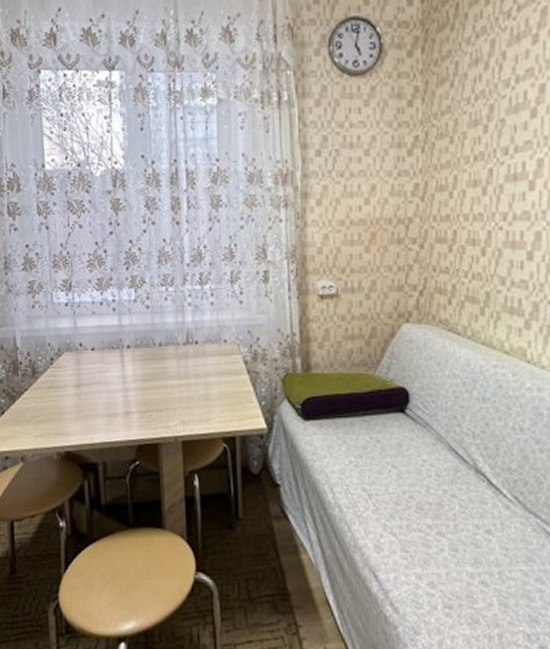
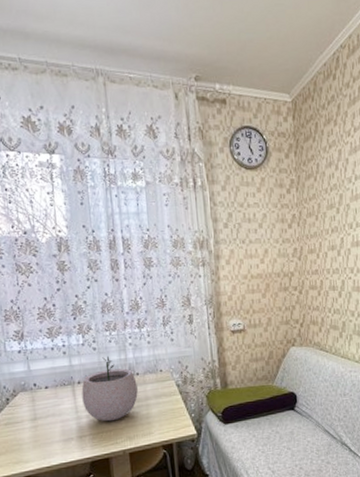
plant pot: none [131,316,196,399] -> present [81,355,138,422]

